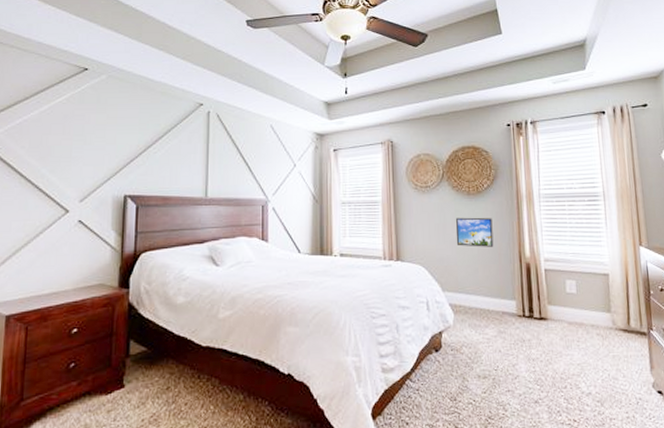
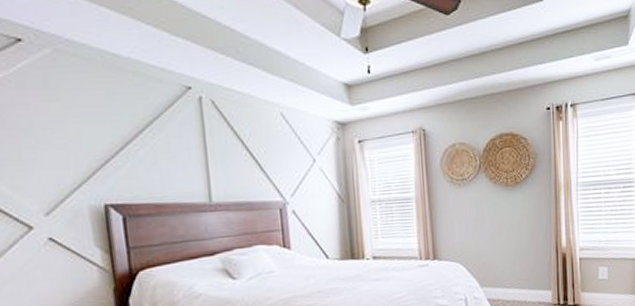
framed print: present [455,217,494,247] -> none [493,210,531,241]

